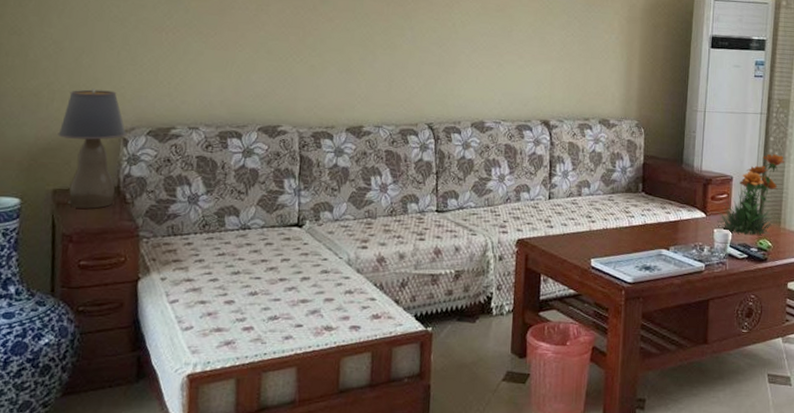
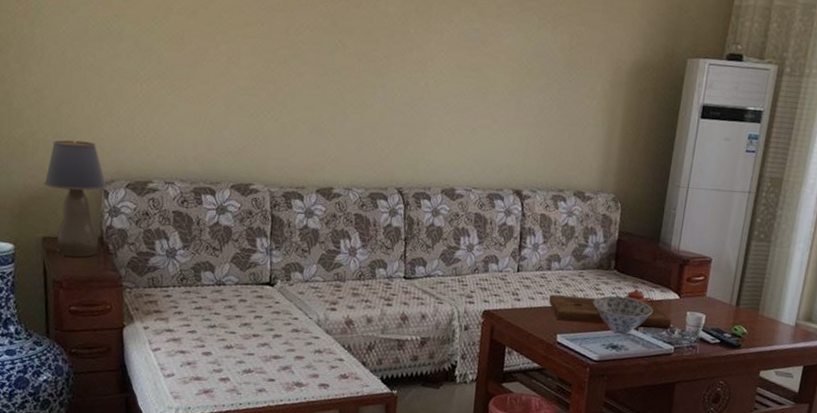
tea set: none [581,209,701,247] -> present [549,288,672,329]
bowl: none [625,217,682,255] -> present [593,295,653,334]
flower plant: present [715,154,785,236] -> none [690,236,771,321]

